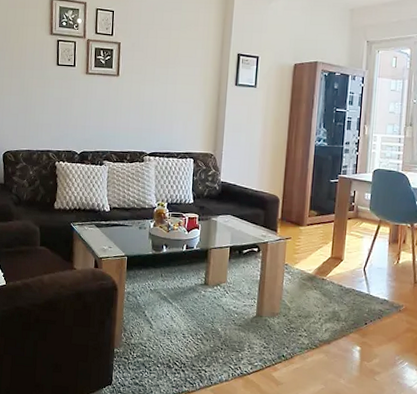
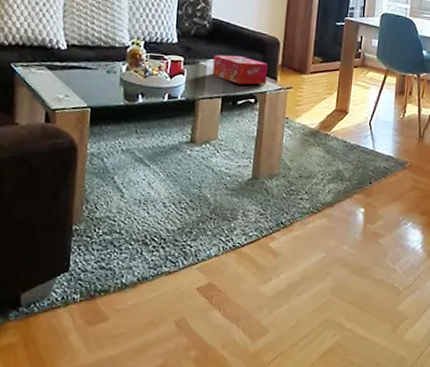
tissue box: none [222,211,270,237] -> present [212,54,269,85]

